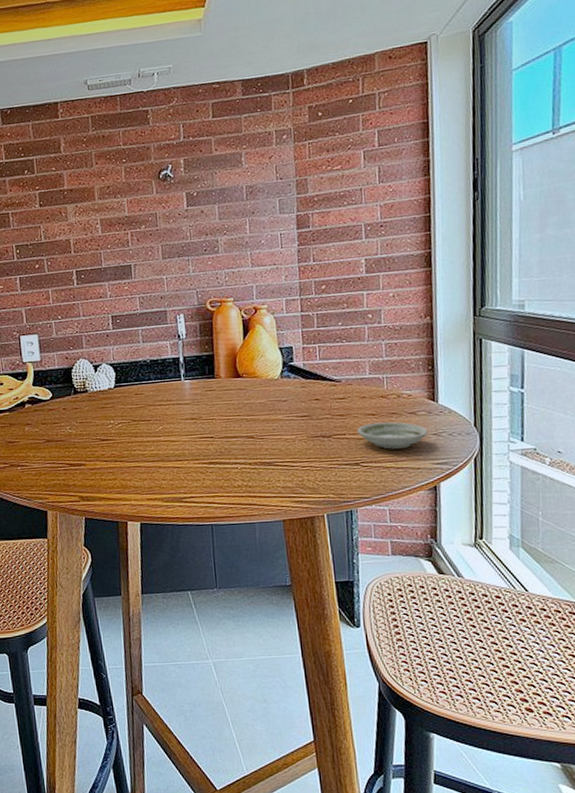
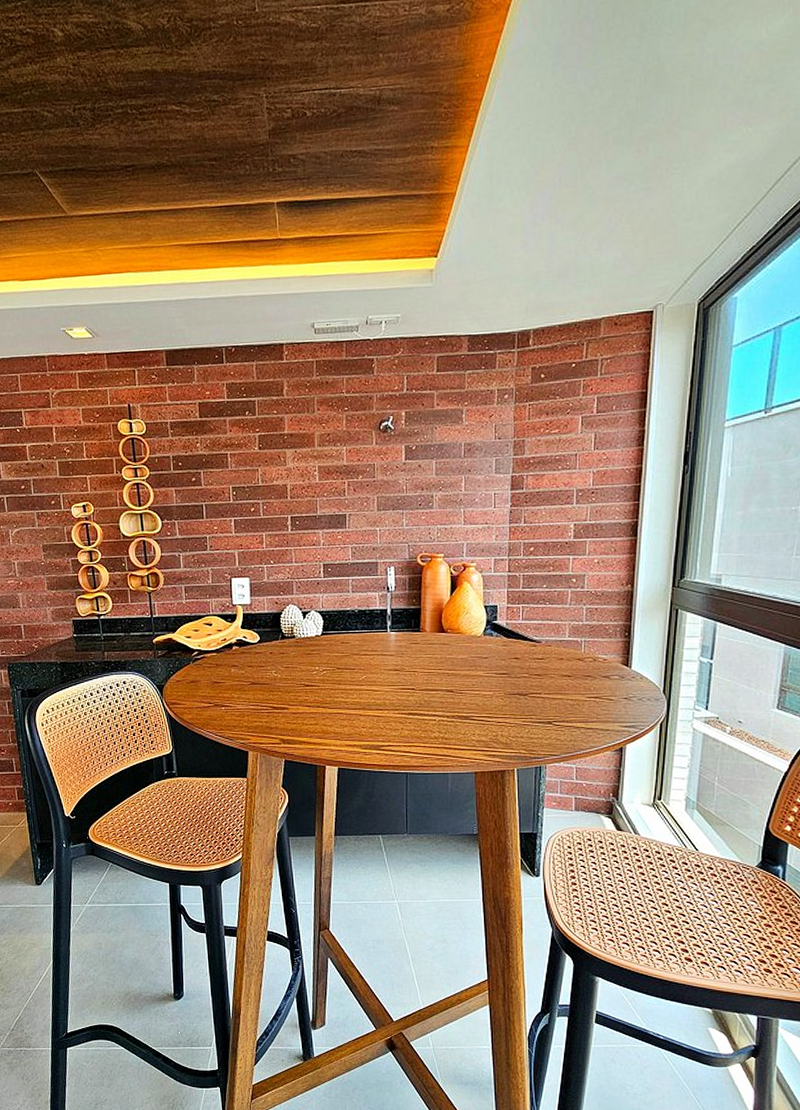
saucer: present [357,421,429,449] -> none [553,683,620,710]

